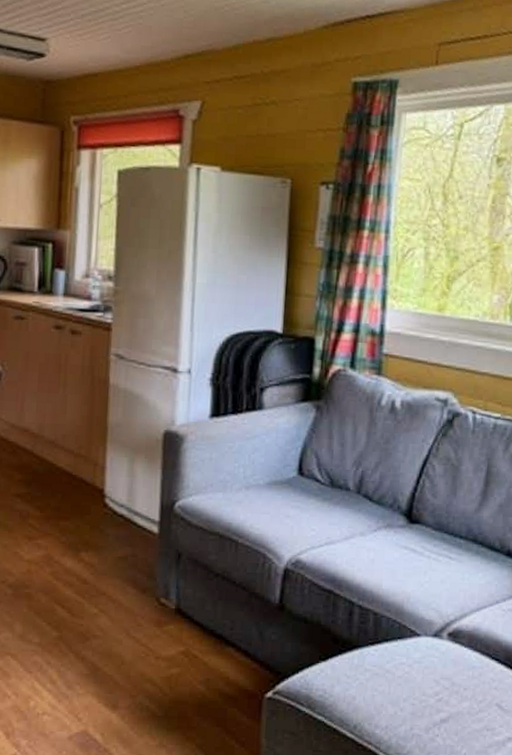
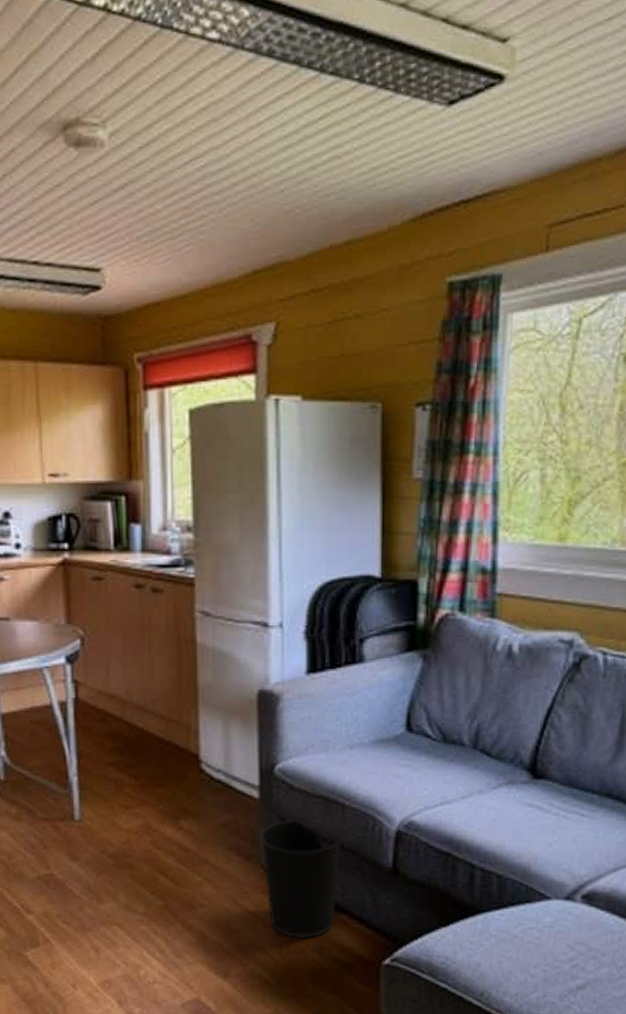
wastebasket: none [157,555,233,672] -> present [261,819,341,939]

